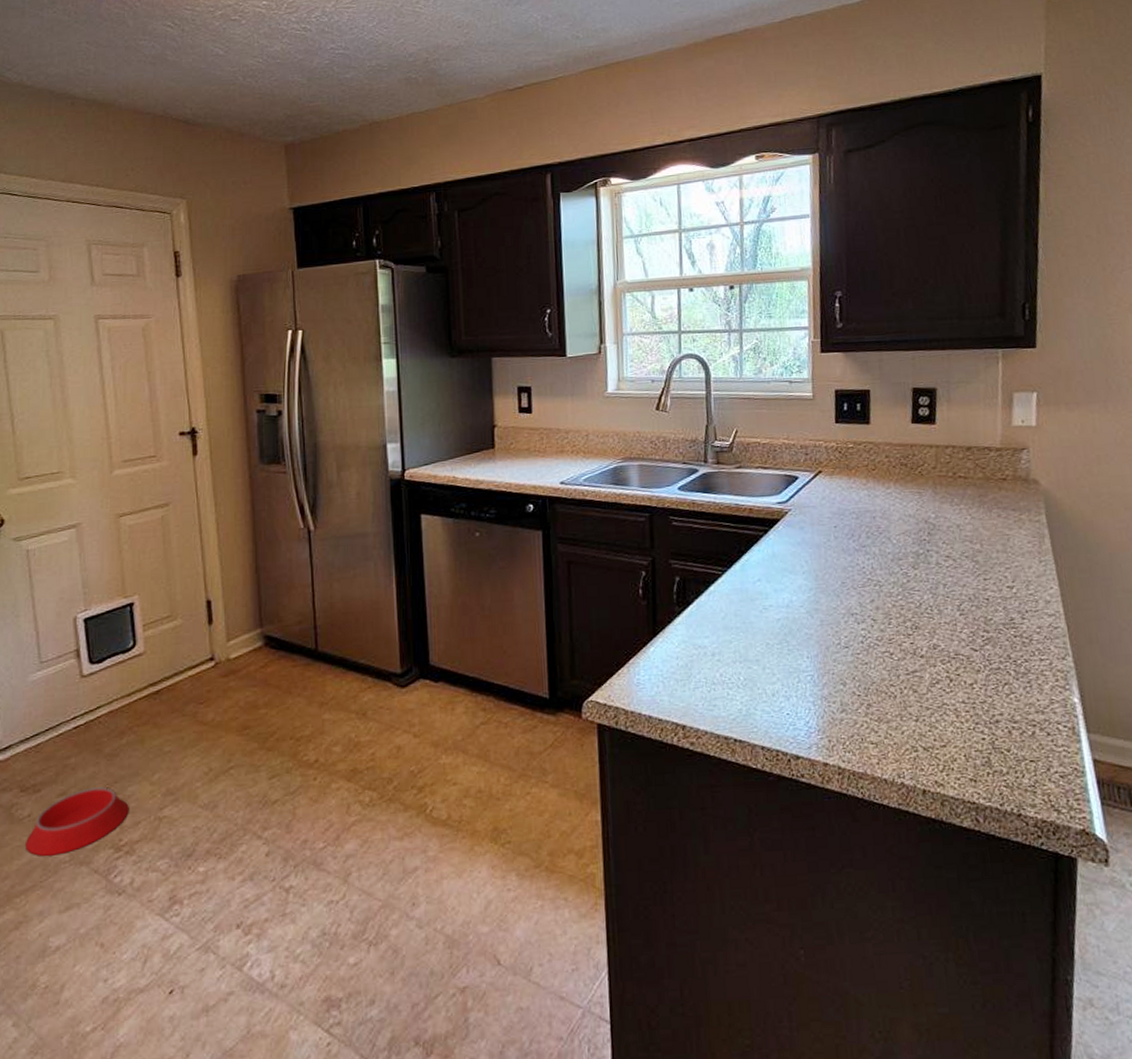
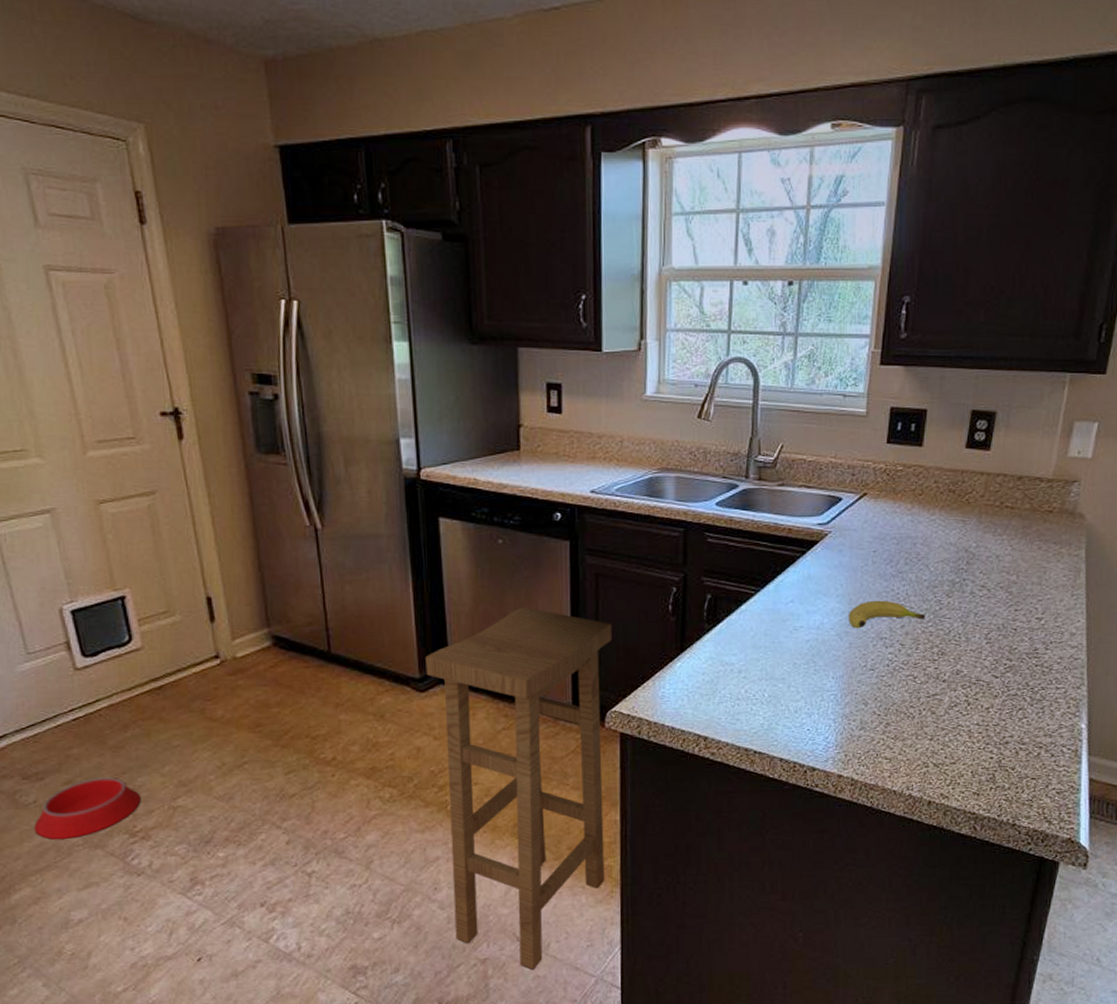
bar stool: none [406,597,588,1000] -> present [425,607,613,970]
fruit: none [816,575,895,606] -> present [849,600,926,629]

